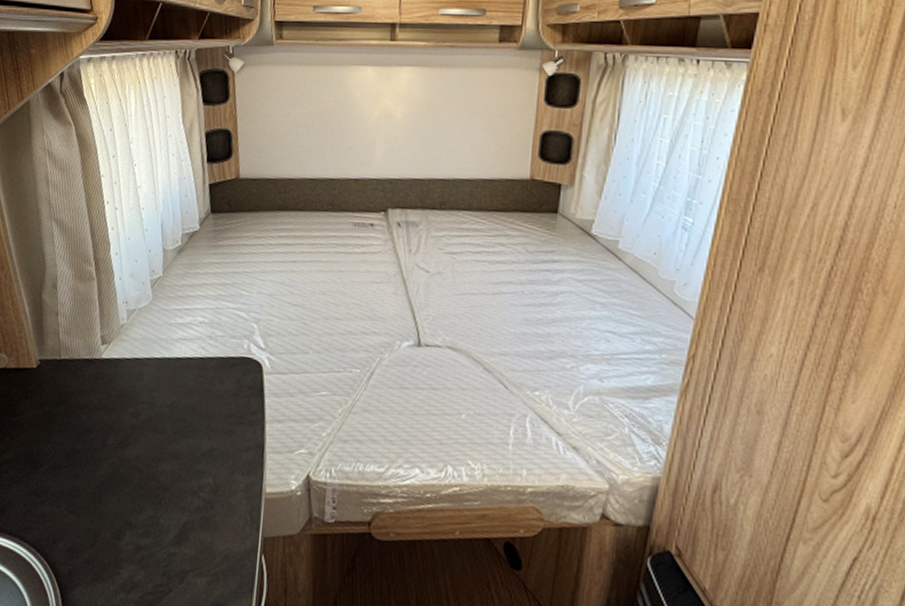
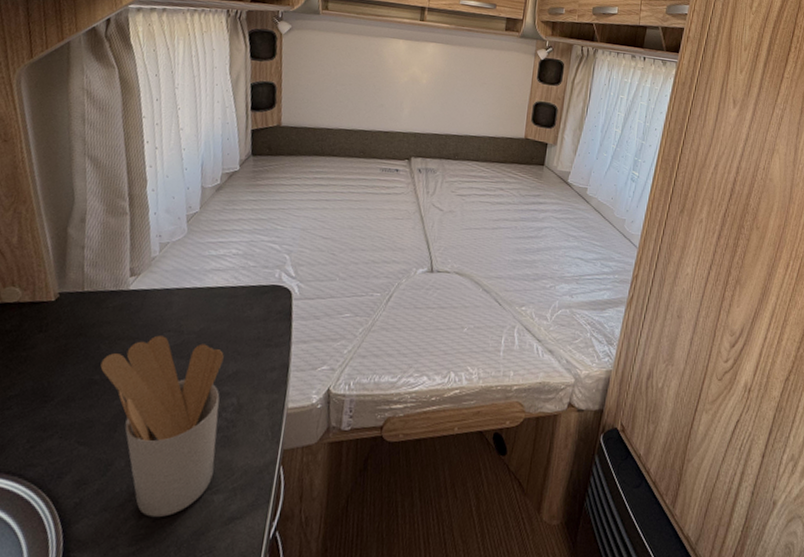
utensil holder: none [81,406,197,594] -> present [100,335,224,518]

